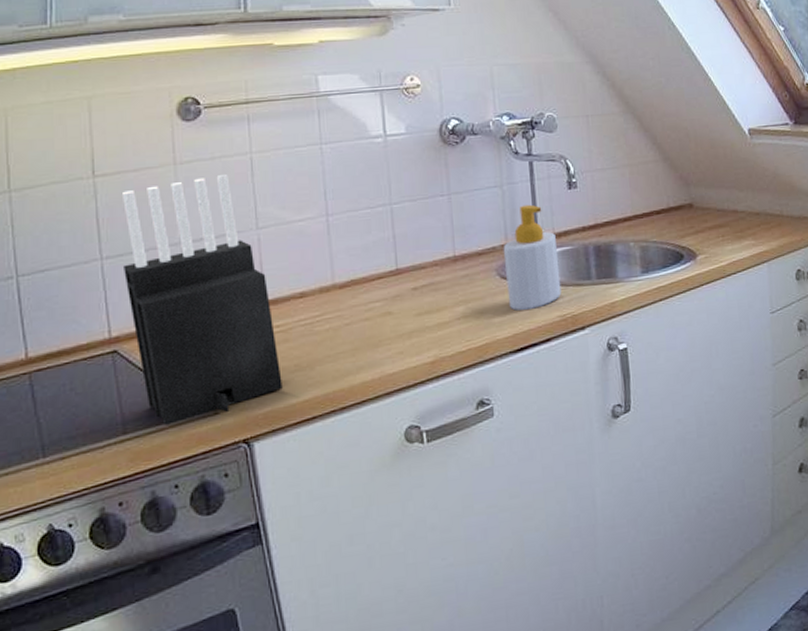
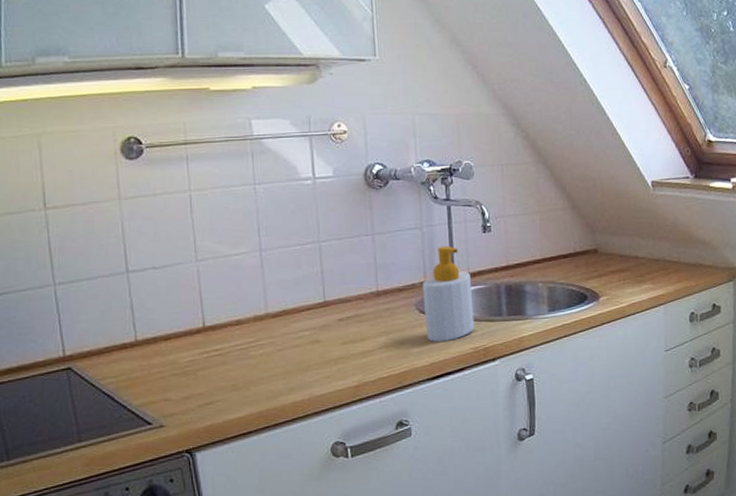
knife block: present [121,173,283,425] -> none [71,209,221,435]

